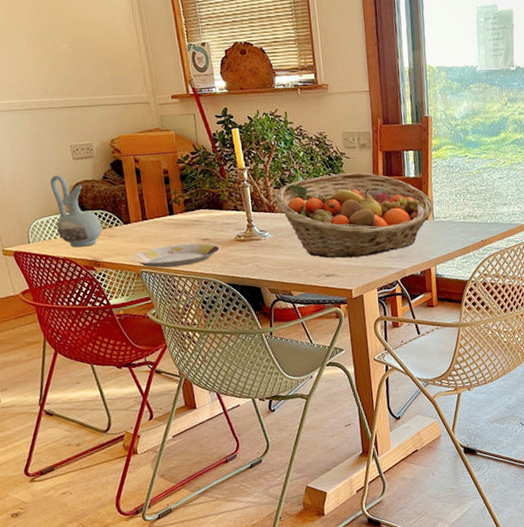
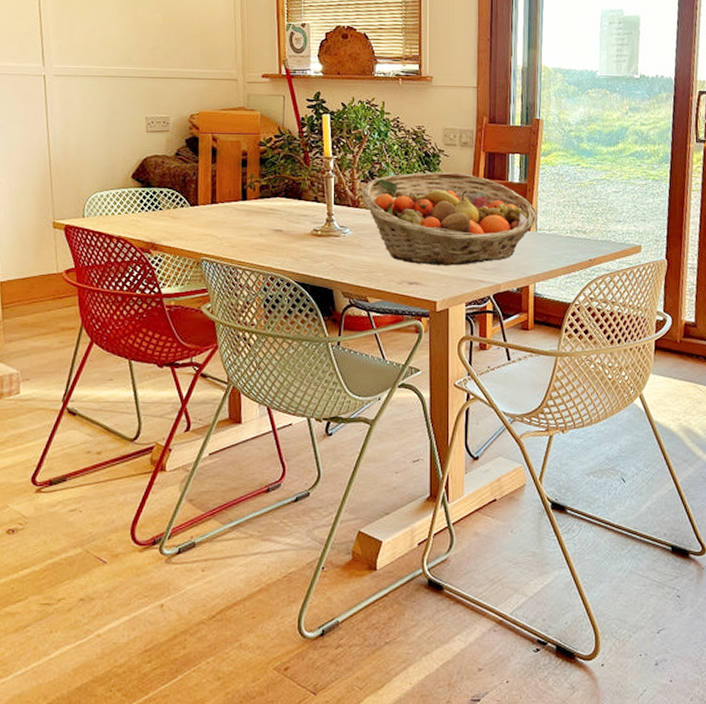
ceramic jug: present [50,175,102,248] -> none [116,148,166,227]
plate: present [129,243,221,268] -> none [190,233,294,258]

